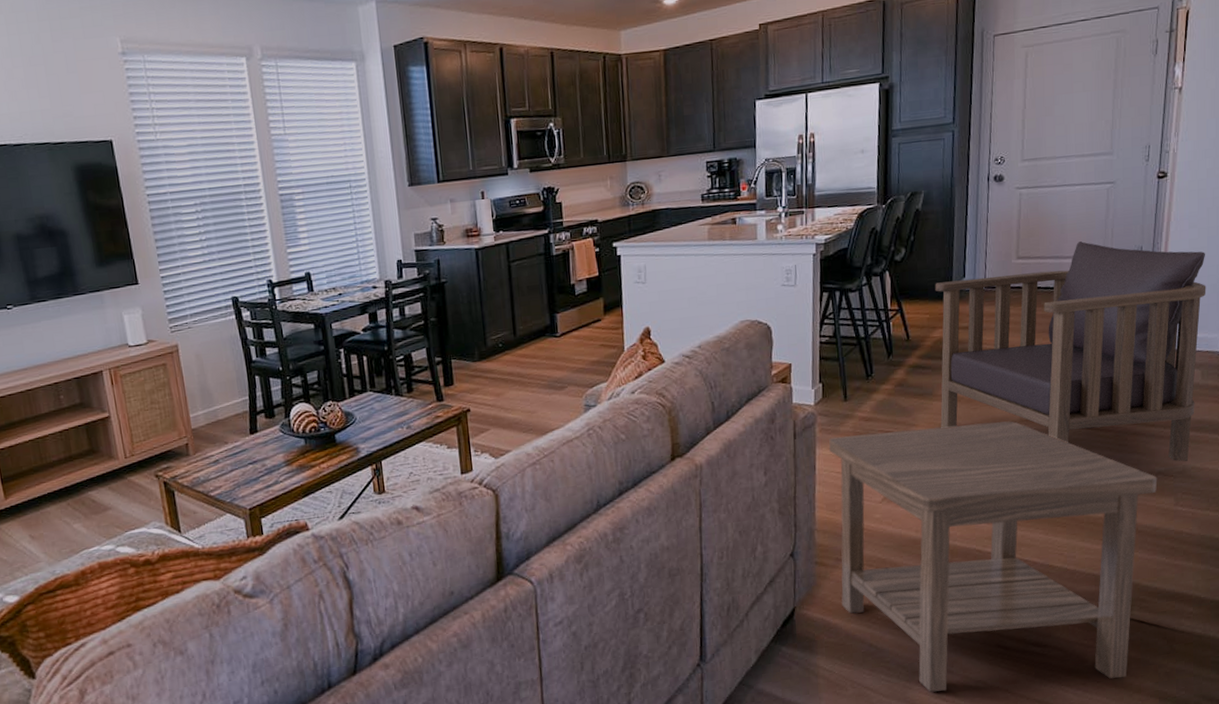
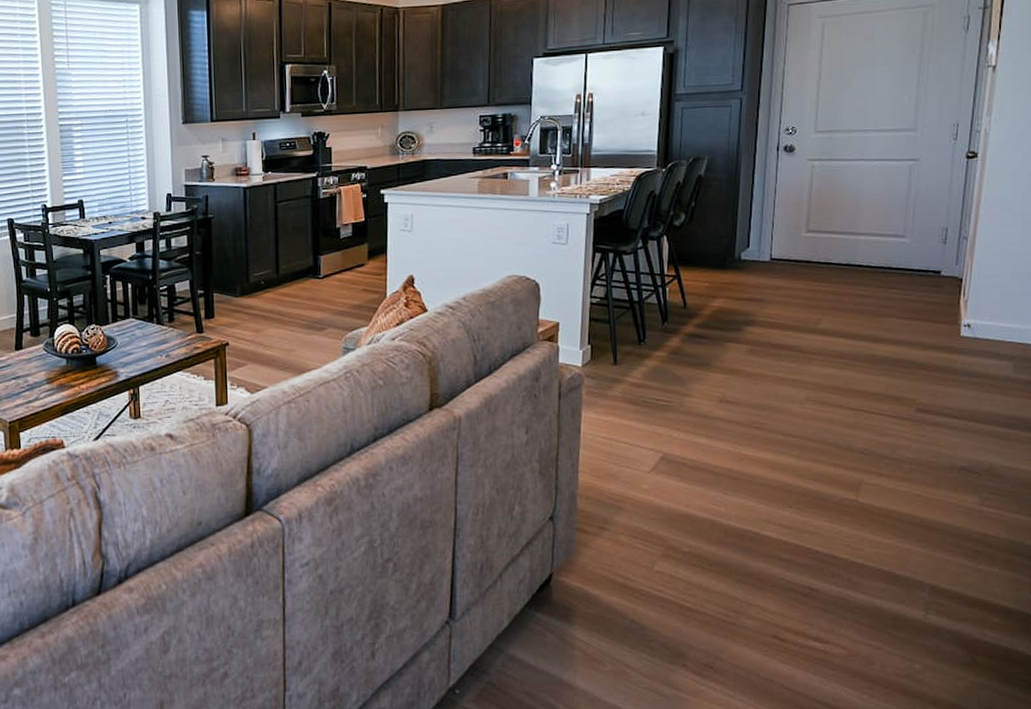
side table: present [829,421,1158,692] -> none [596,399,960,686]
armchair: present [935,241,1206,462] -> none [716,219,1020,459]

